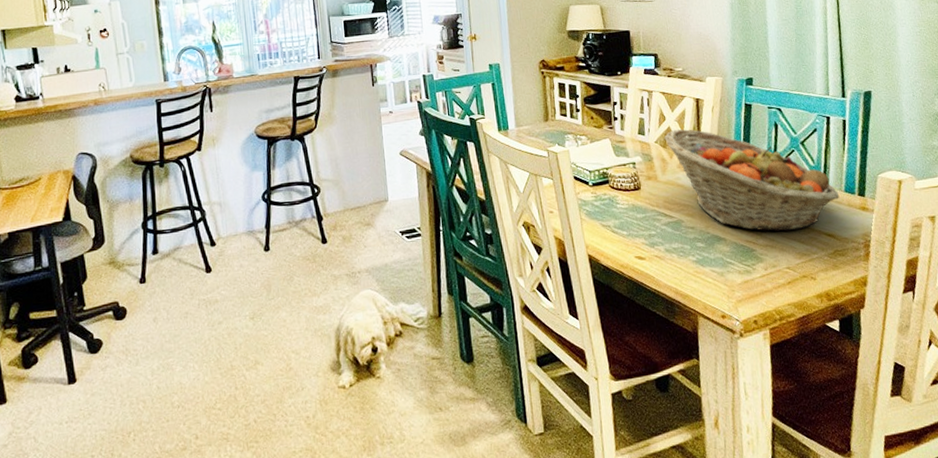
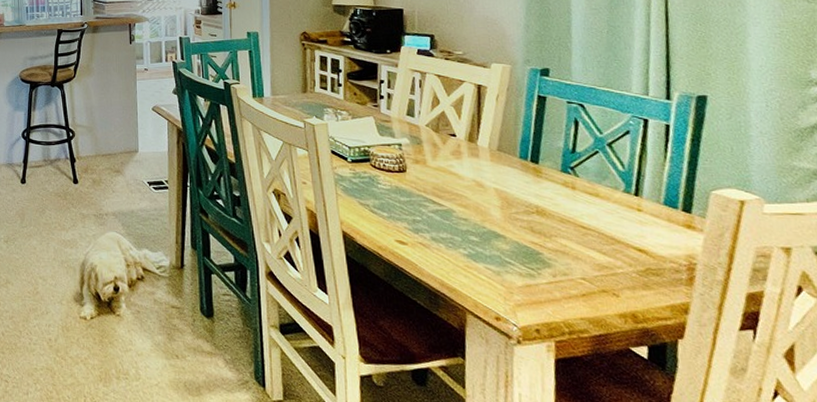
fruit basket: present [663,129,840,231] -> none [436,115,657,239]

